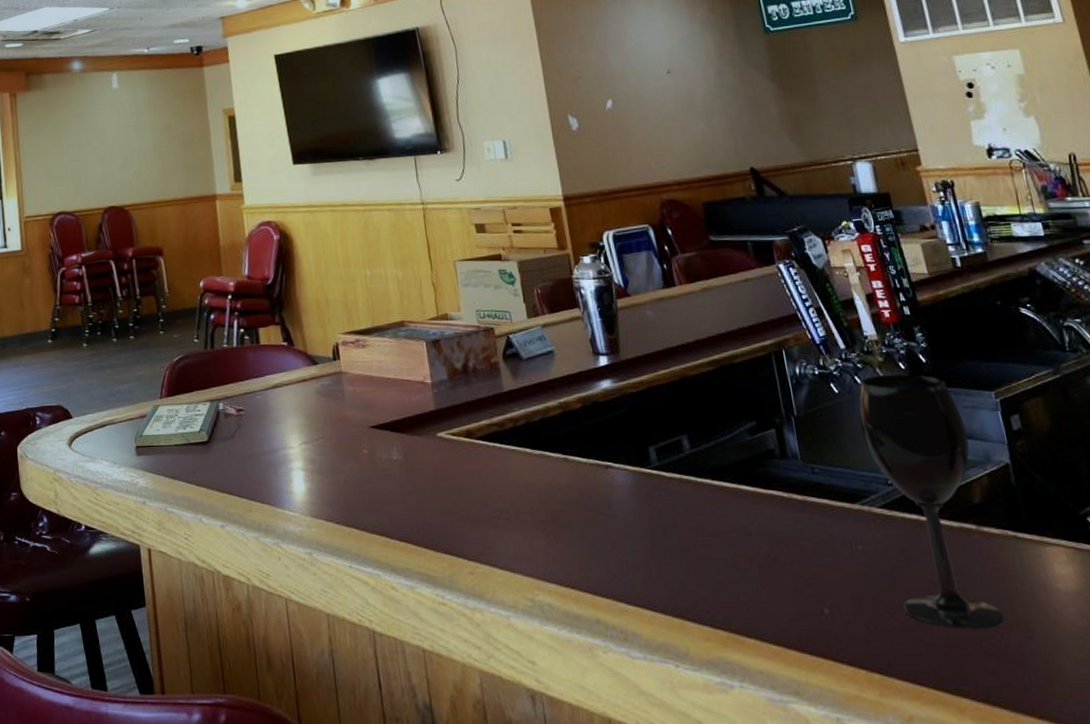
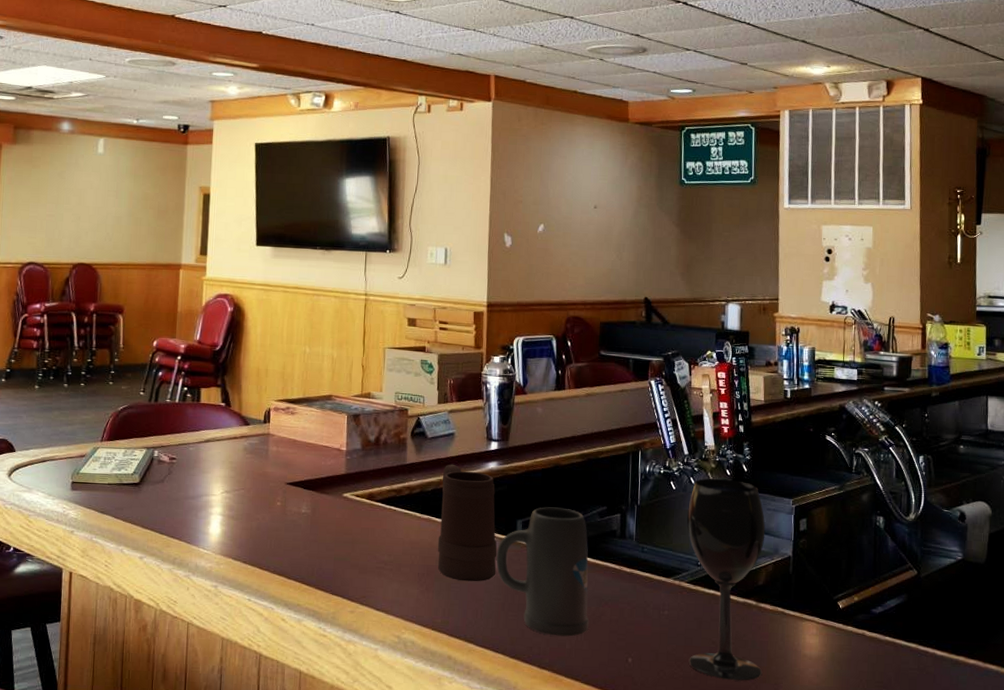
beer mug: none [548,387,636,527] -> present [437,464,497,582]
beer mug: none [631,427,765,586] -> present [496,507,590,637]

